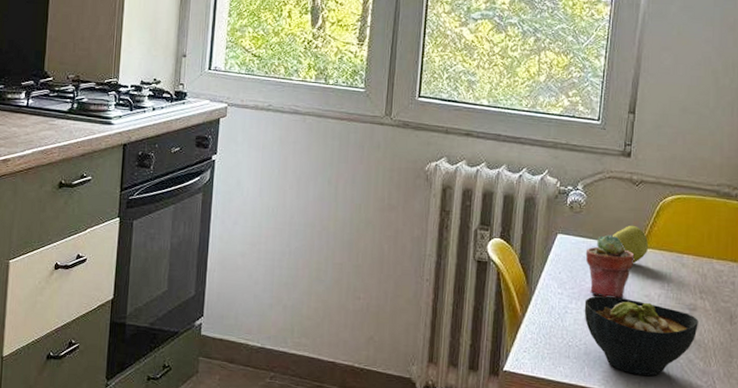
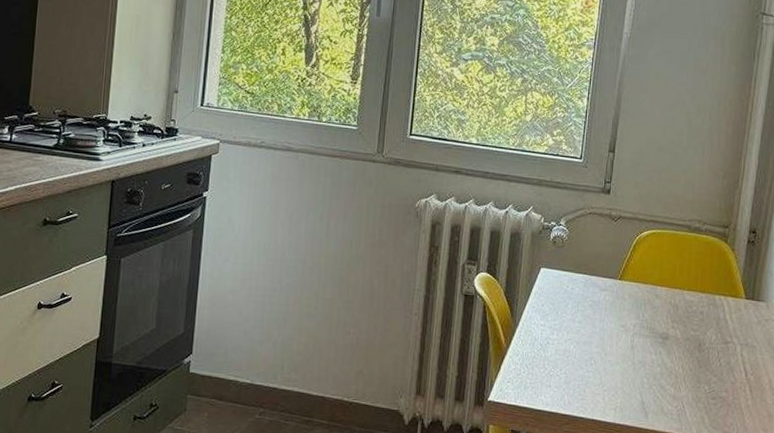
bowl: present [584,296,699,376] -> none [565,326,670,402]
potted succulent: present [585,234,635,299] -> none [567,268,613,329]
apple: present [613,225,648,264] -> none [592,258,625,296]

